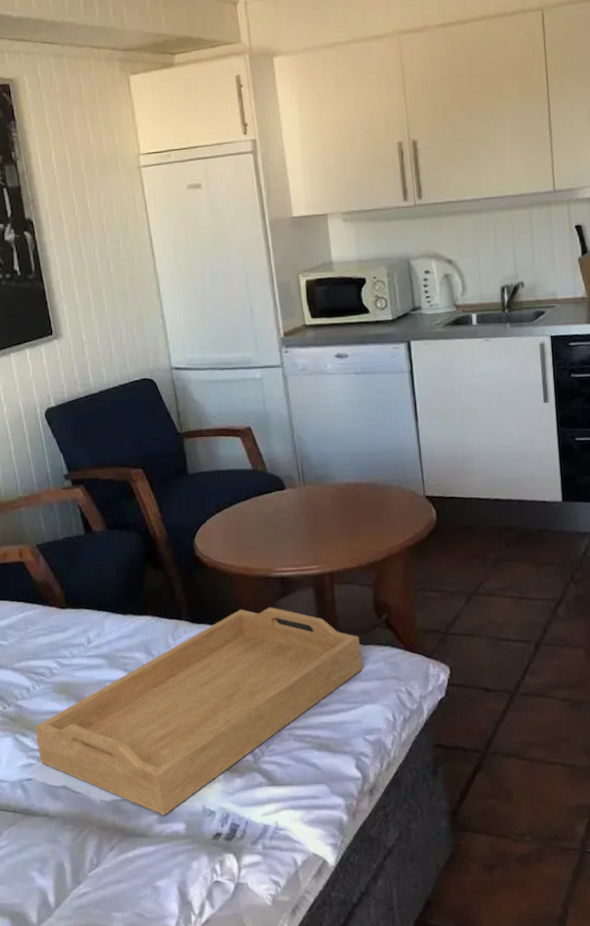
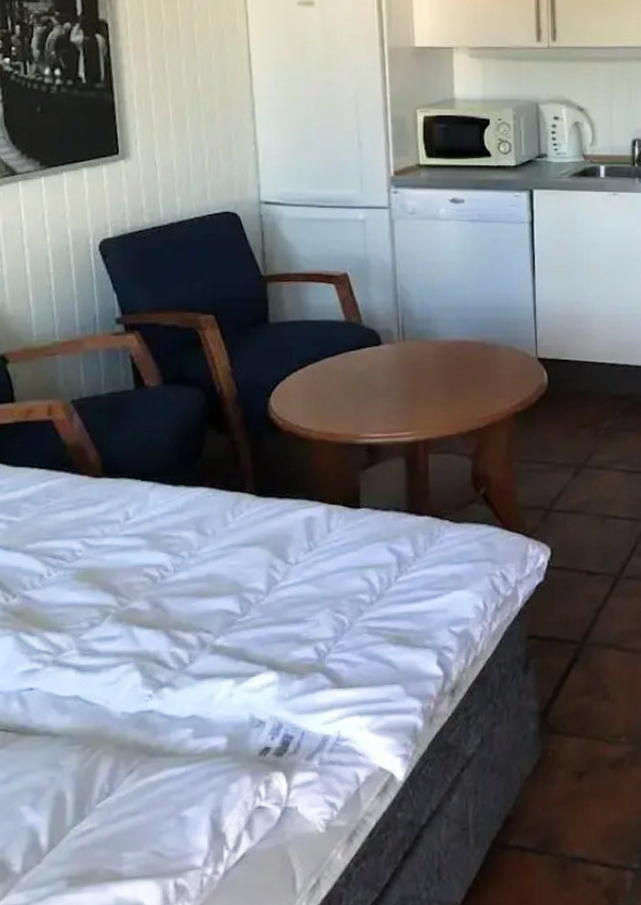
serving tray: present [35,607,362,816] -> none [44,478,454,729]

